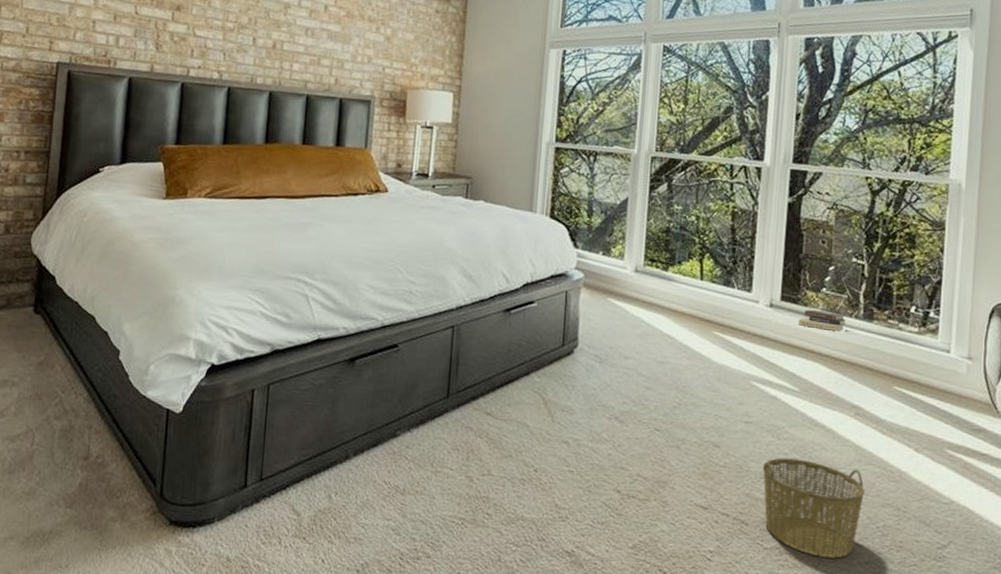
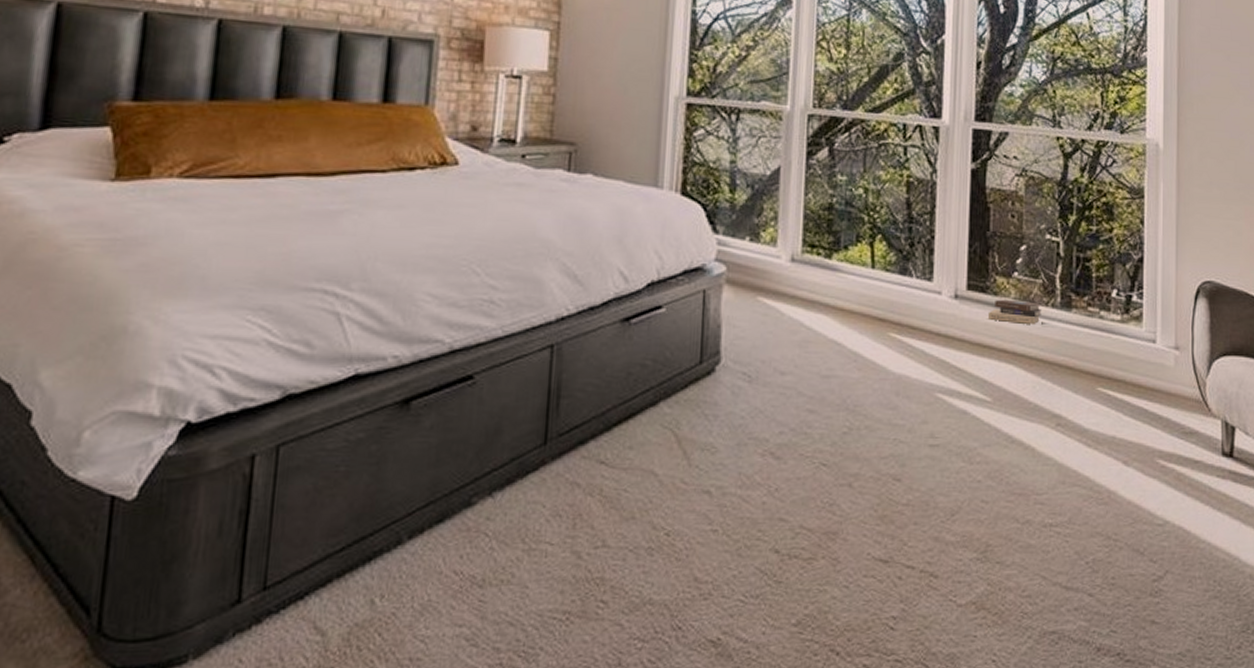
basket: present [762,457,865,559] -> none [952,487,1071,609]

